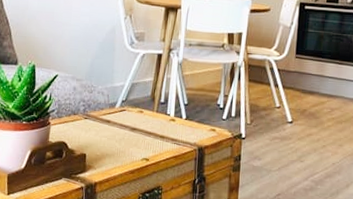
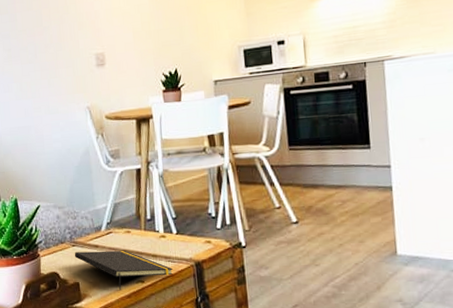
notepad: none [85,125,178,166] -> present [74,250,174,291]

